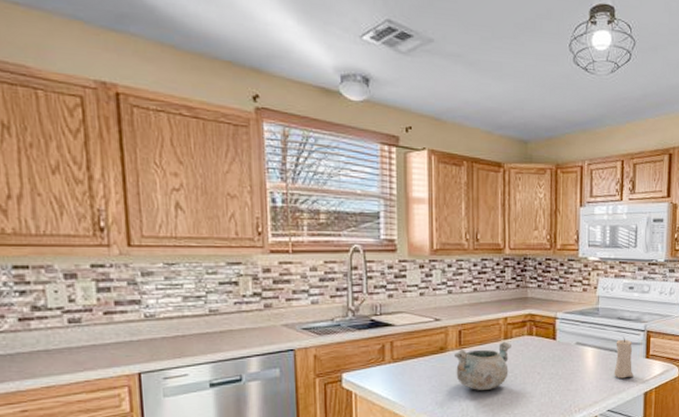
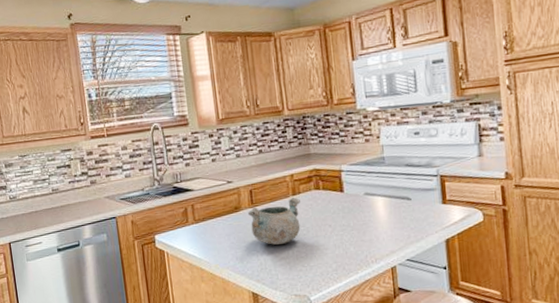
candle: present [614,337,633,379] -> none [407,183,431,227]

